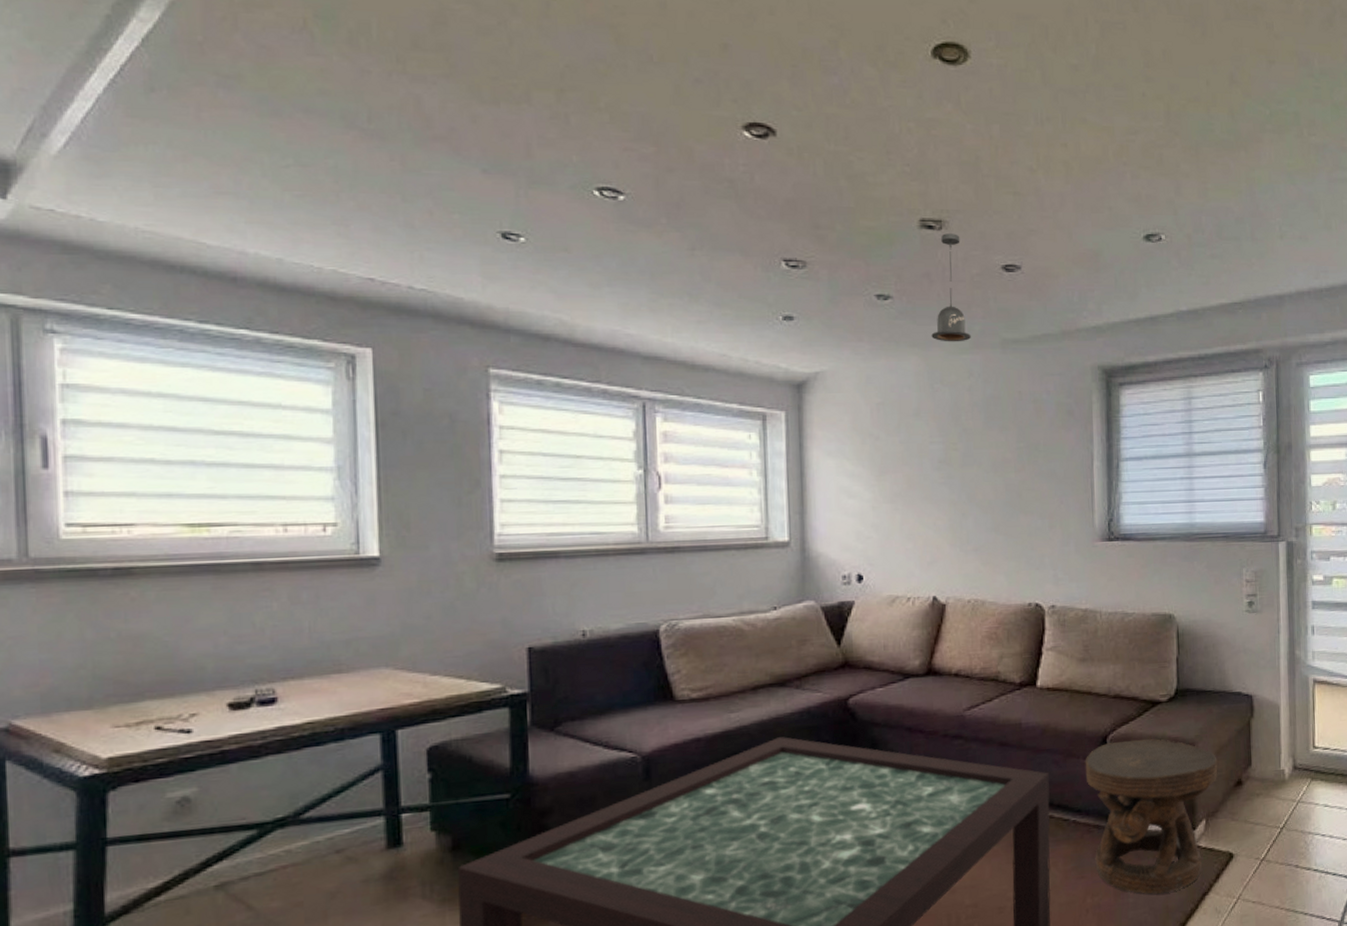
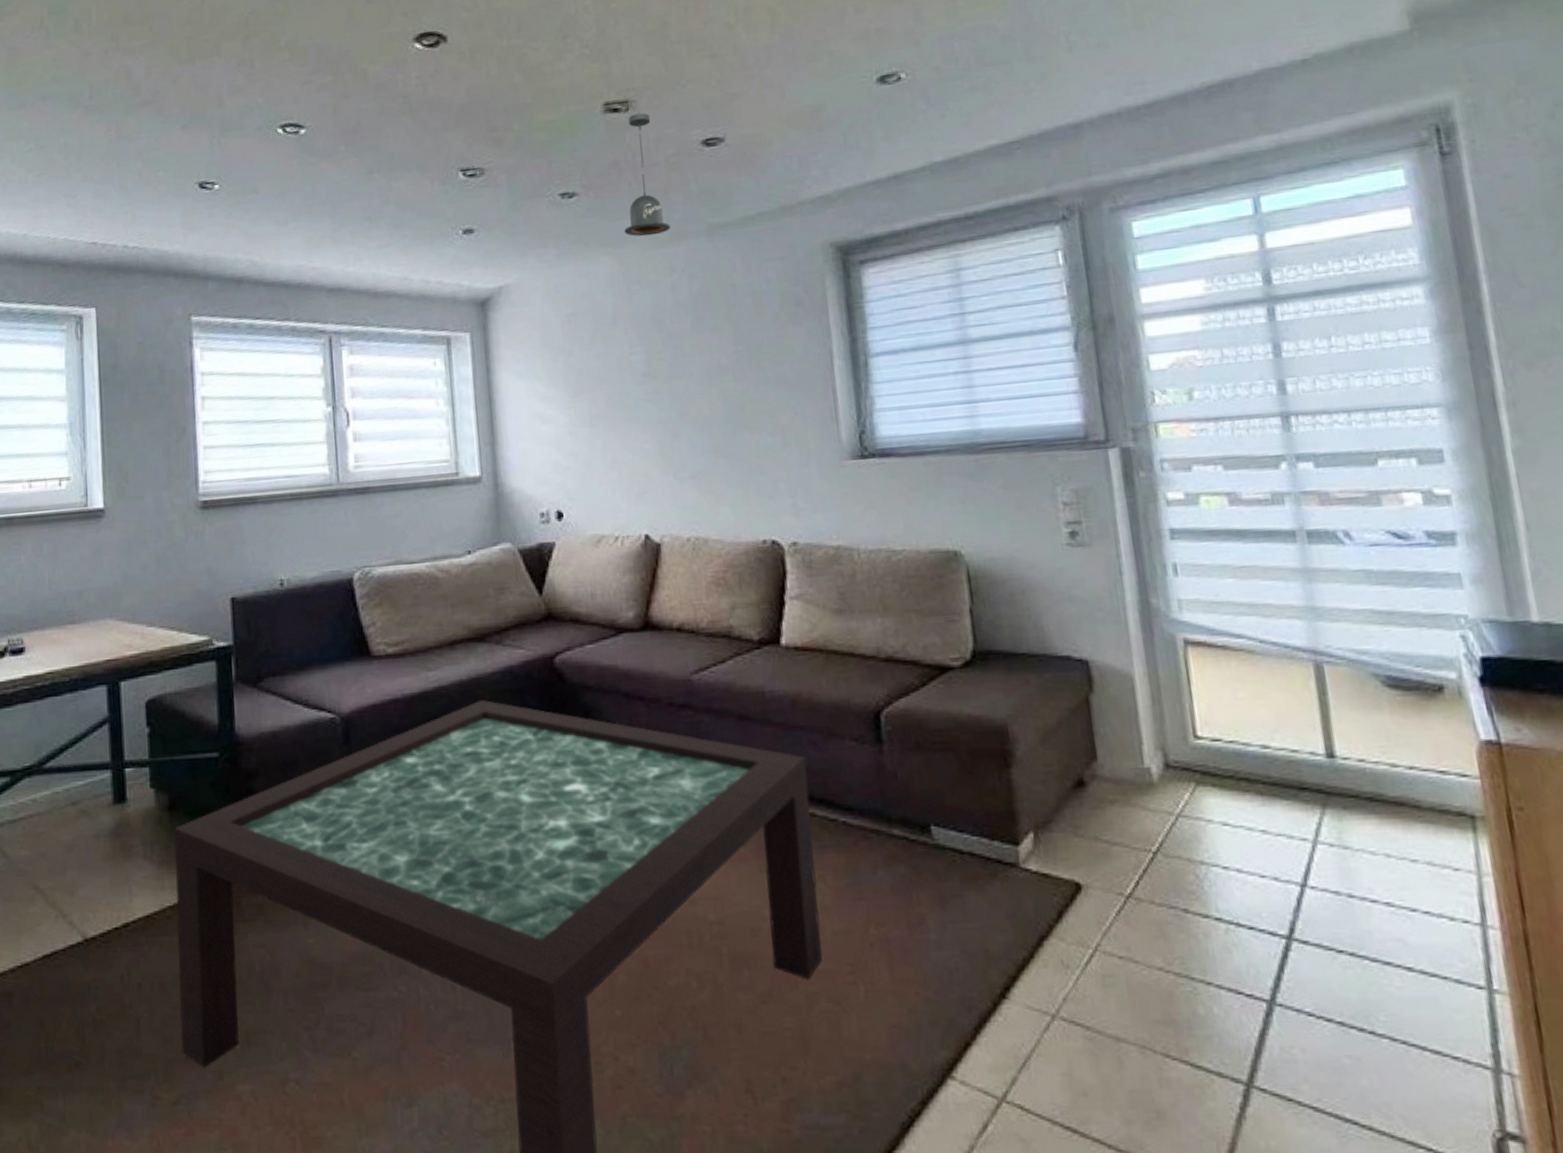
side table: present [1085,739,1218,894] -> none [852,716,1046,932]

